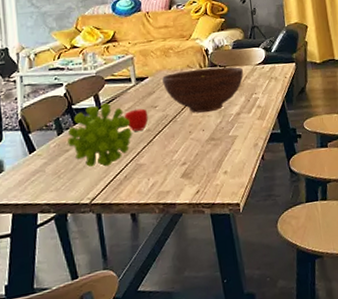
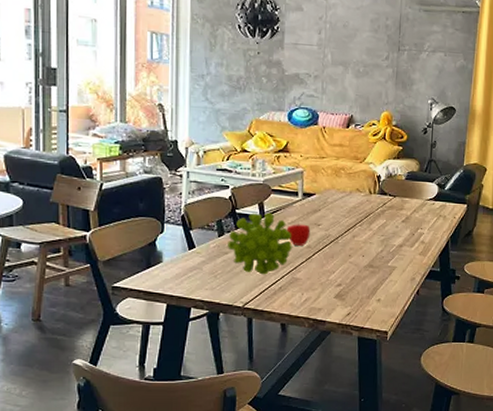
fruit bowl: present [162,66,243,113] -> none [329,194,412,240]

